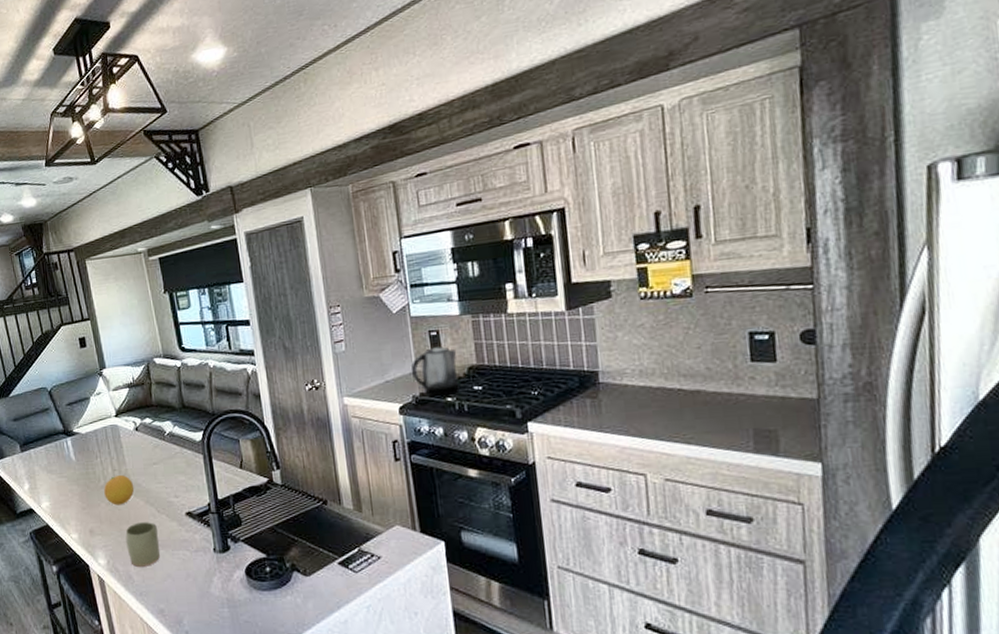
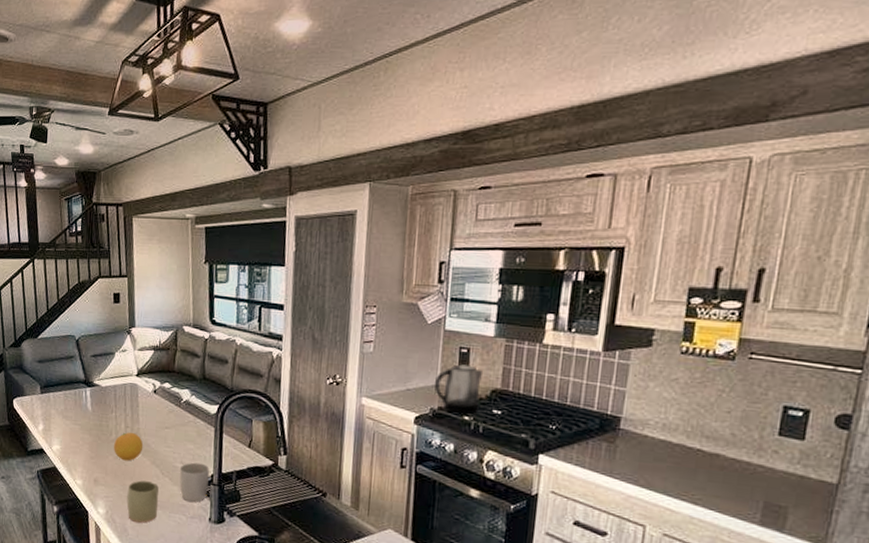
mug: none [174,493,208,535] -> present [179,462,209,502]

